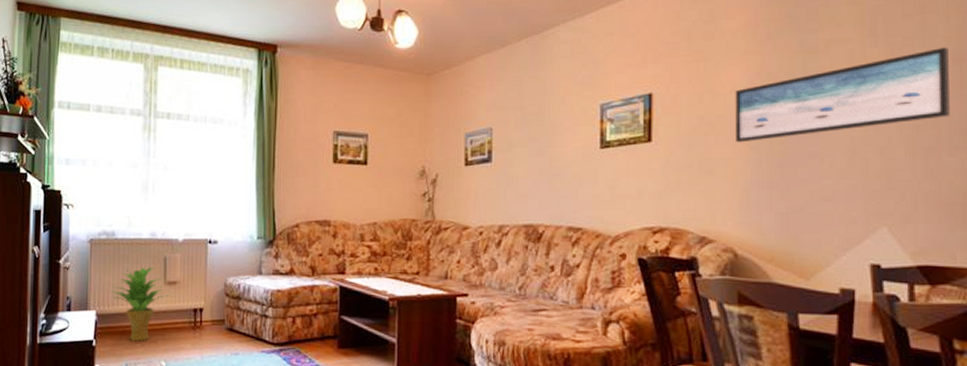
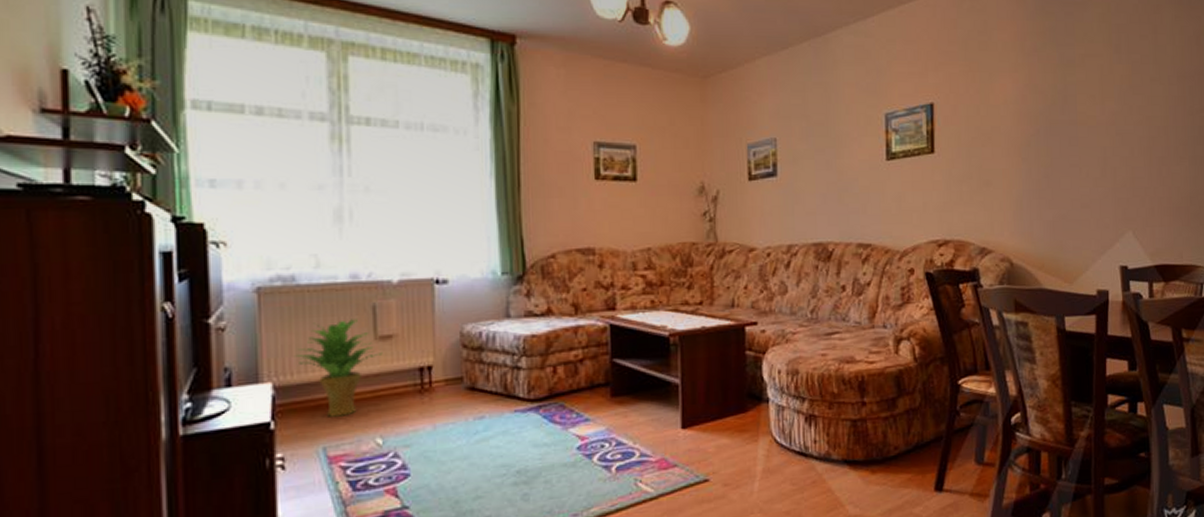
wall art: present [735,47,950,143] -> none [1007,65,1176,154]

